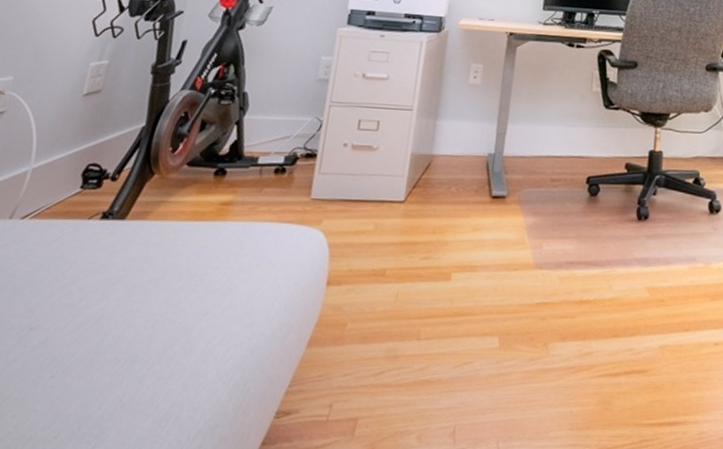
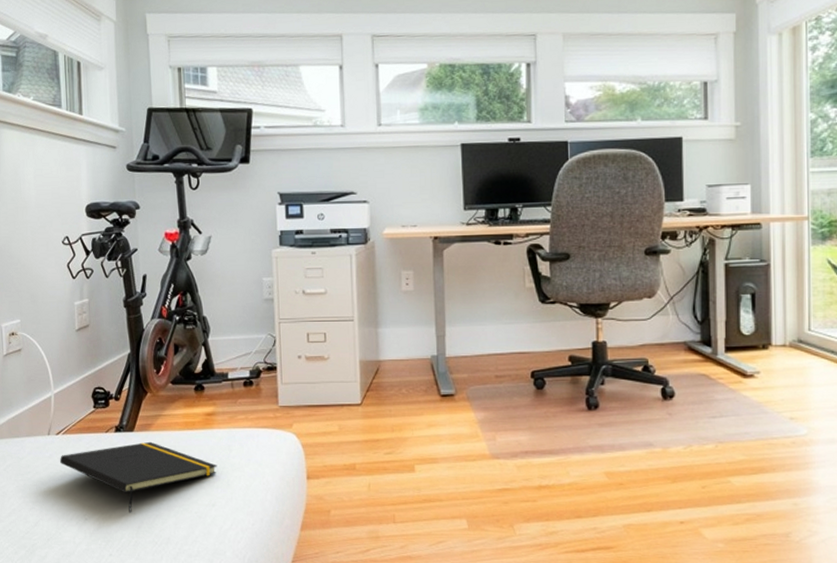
notepad: none [16,232,222,322] -> present [60,441,217,513]

